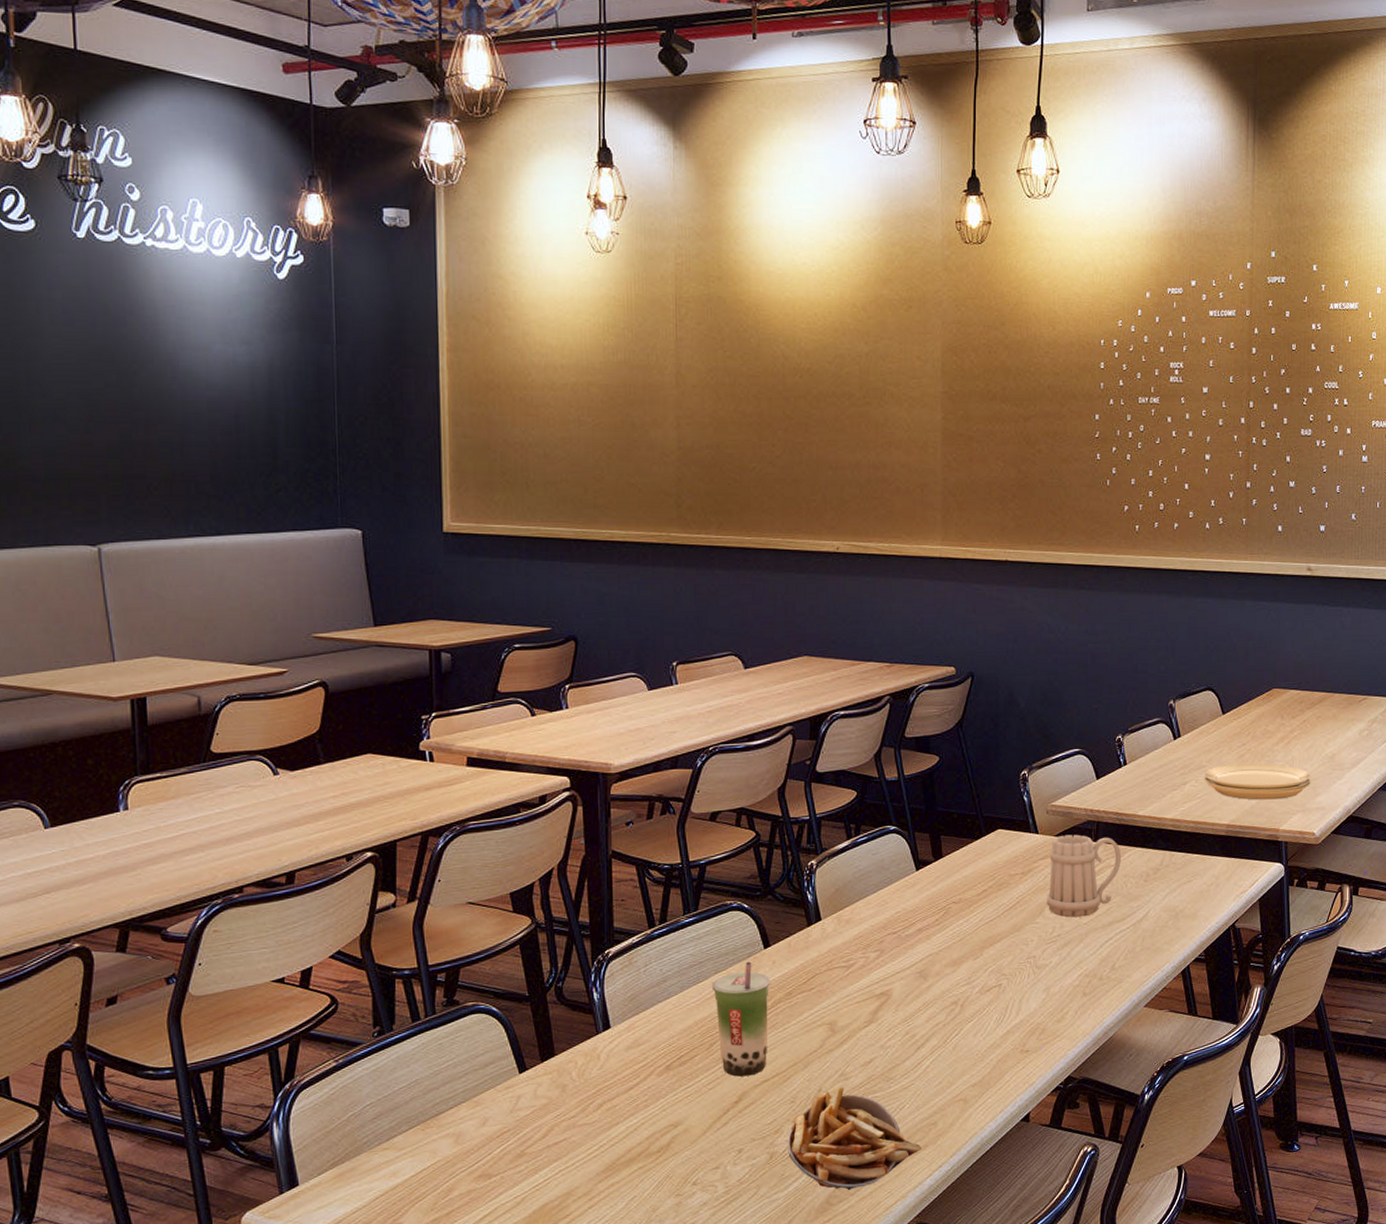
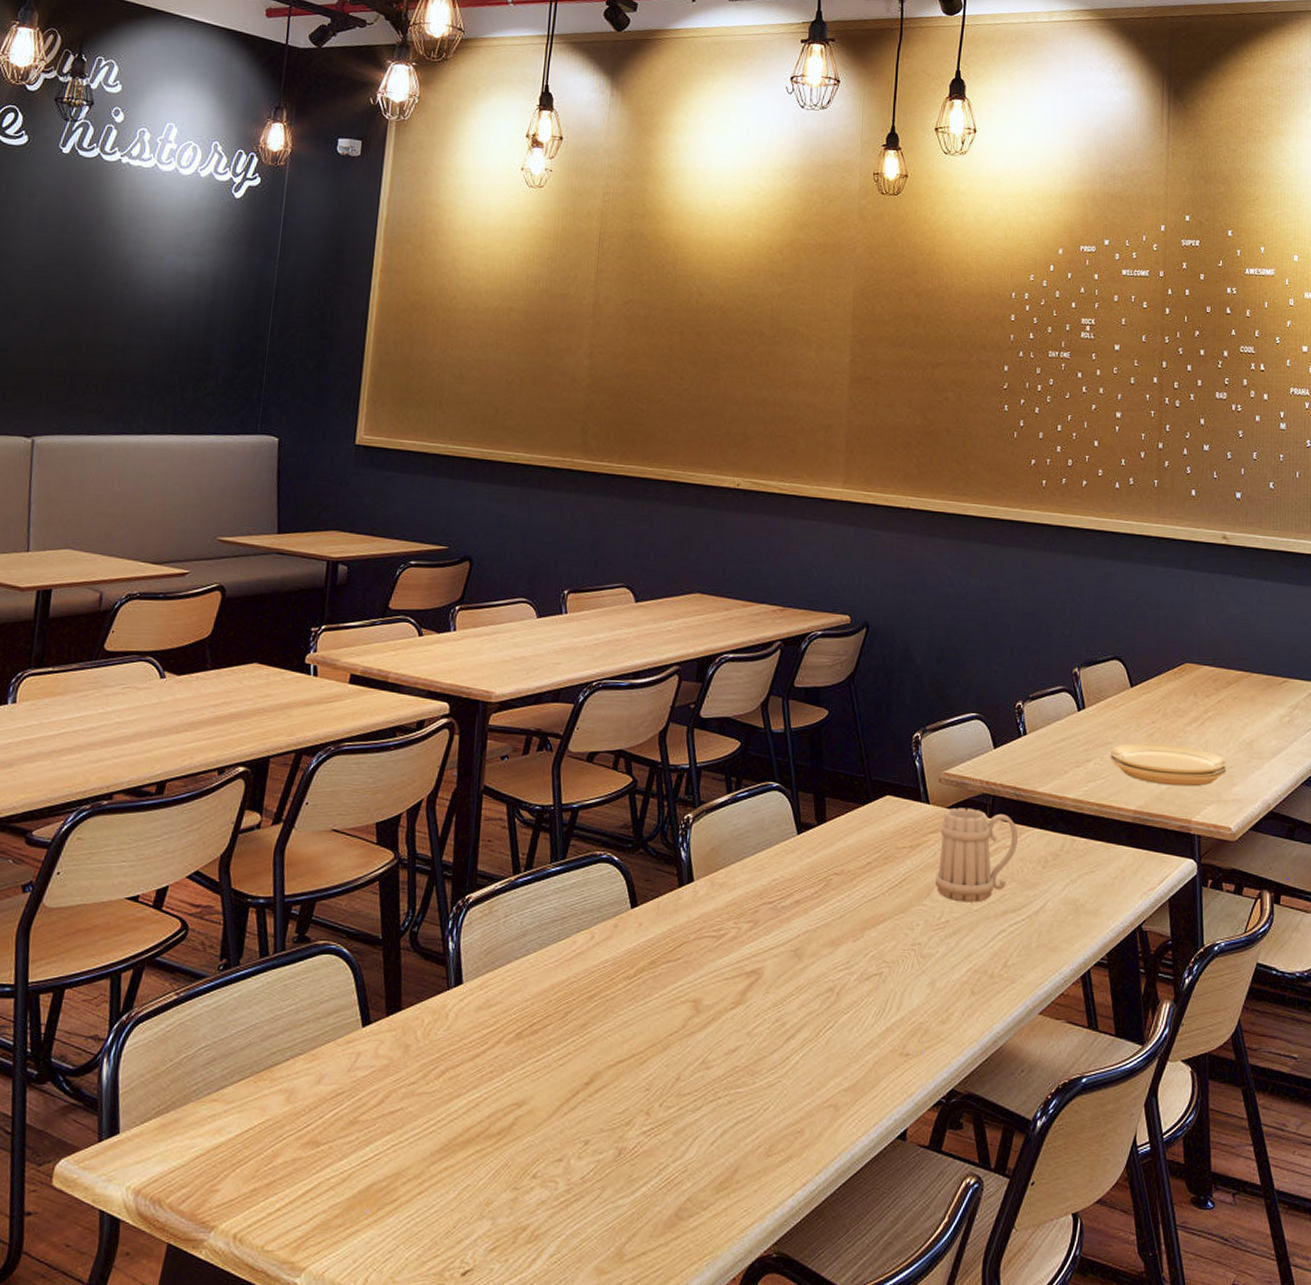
beverage cup: present [711,961,771,1077] -> none [572,921,635,1054]
french fries: present [787,1086,921,1190] -> none [637,1076,784,1202]

